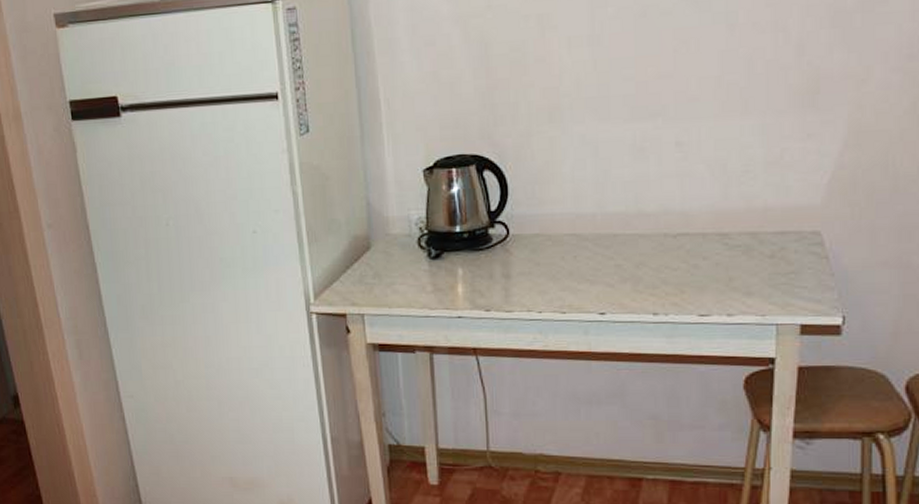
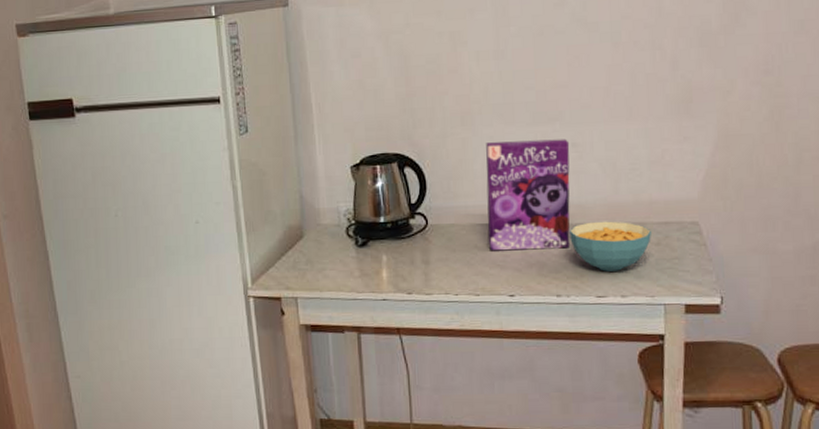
cereal box: none [576,137,673,264] -> present [486,139,570,251]
cereal bowl: none [670,230,764,287] -> present [570,221,651,272]

